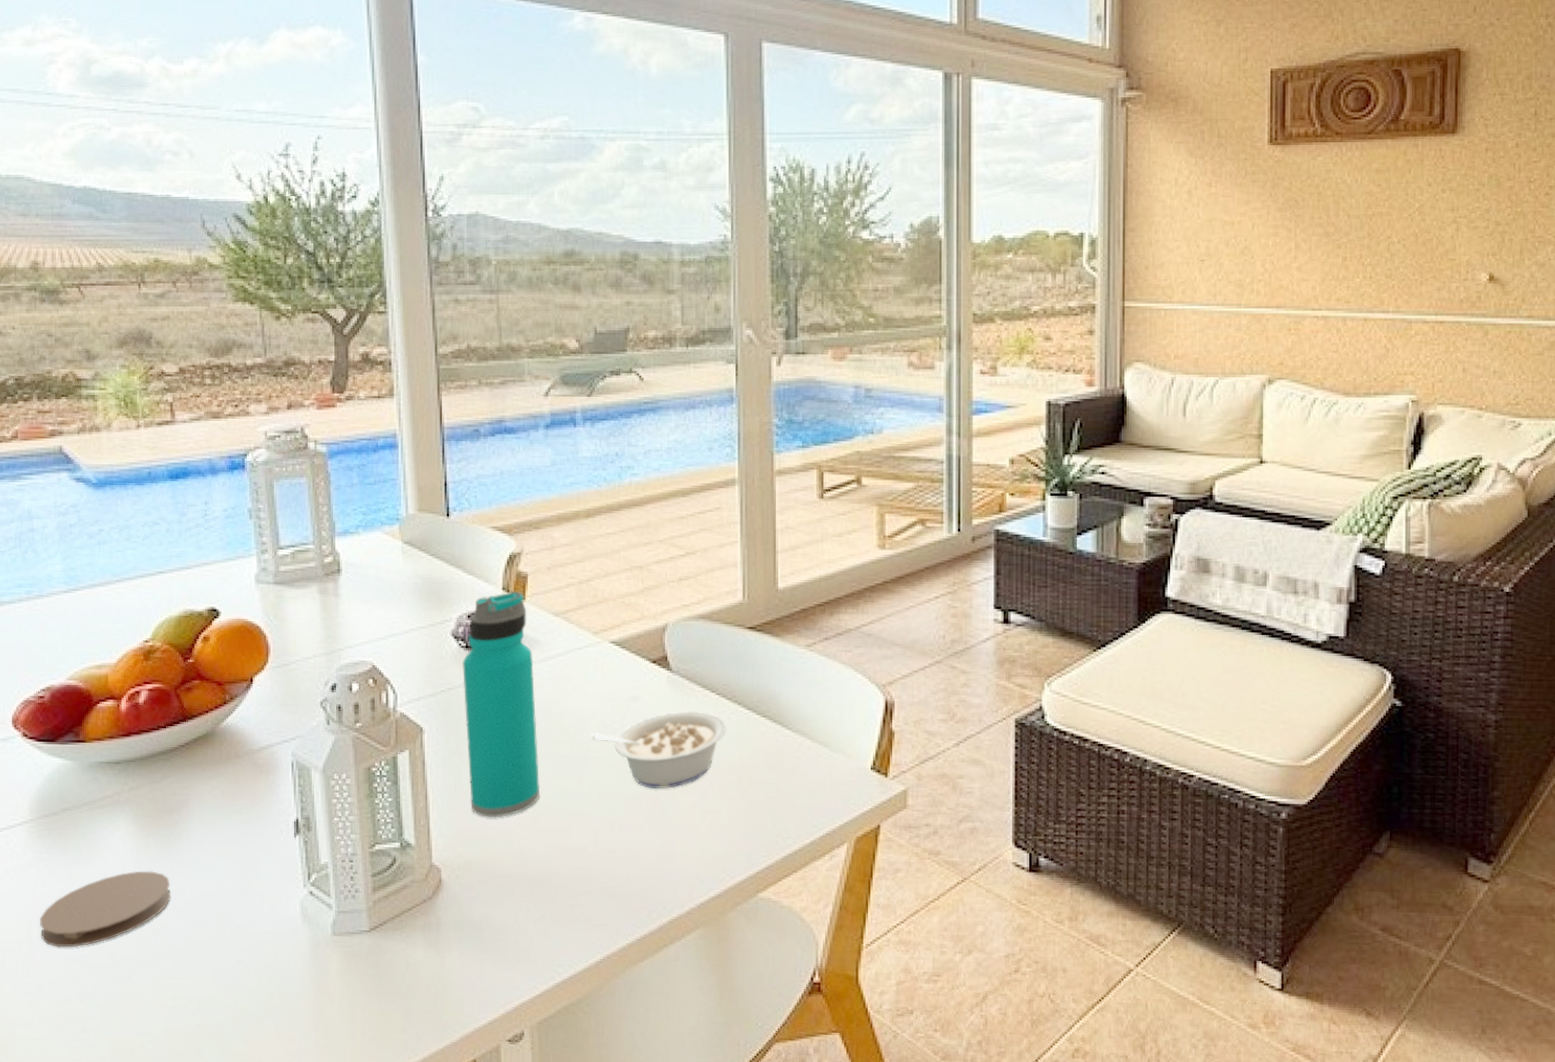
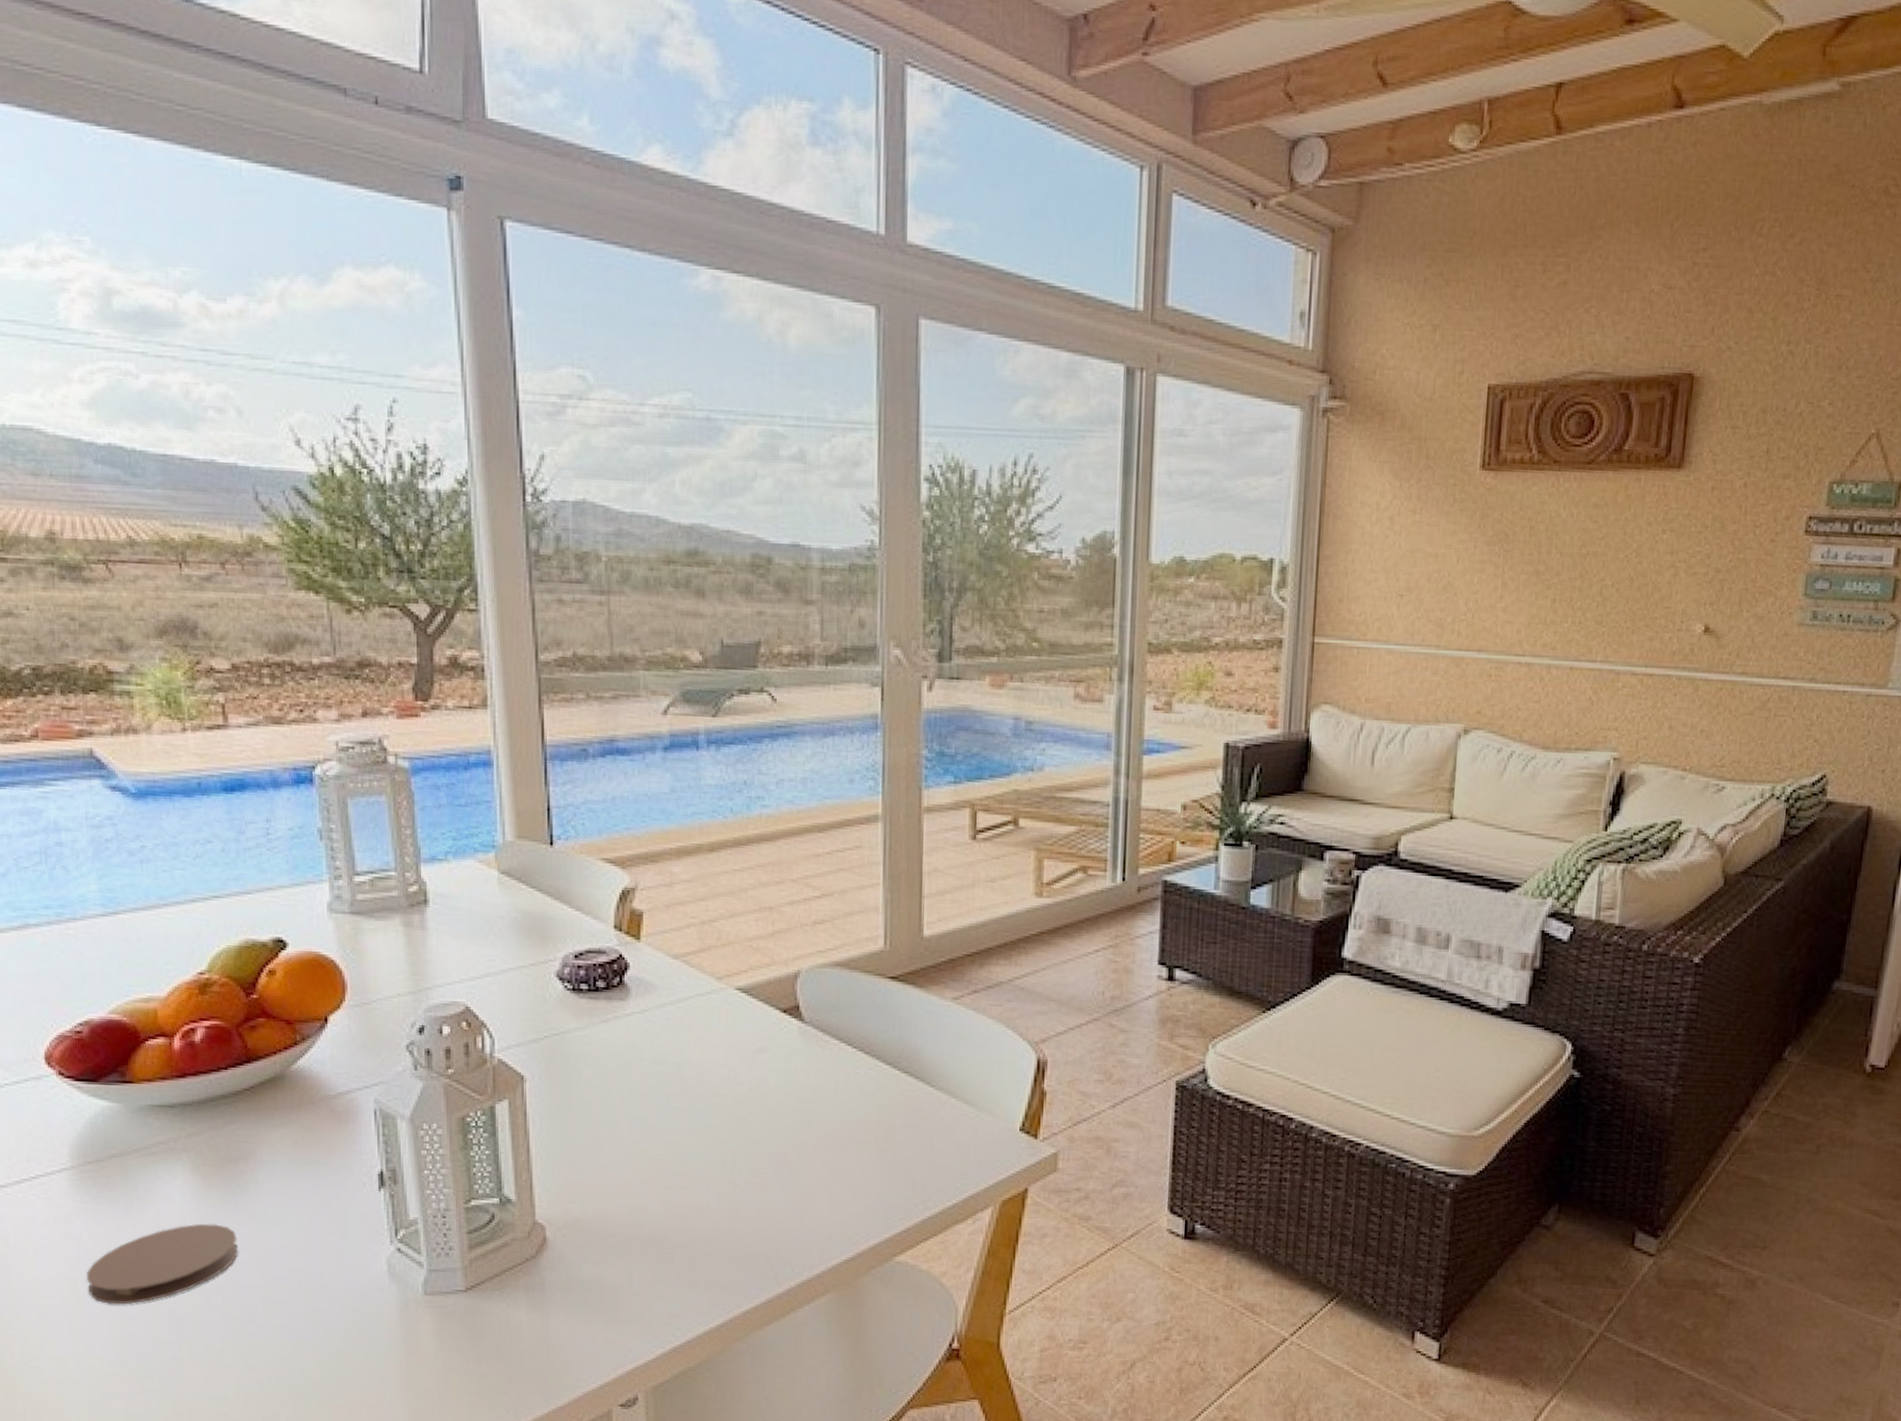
water bottle: present [463,591,540,818] -> none [569,930,657,1174]
legume: present [590,710,726,789] -> none [712,1064,864,1147]

